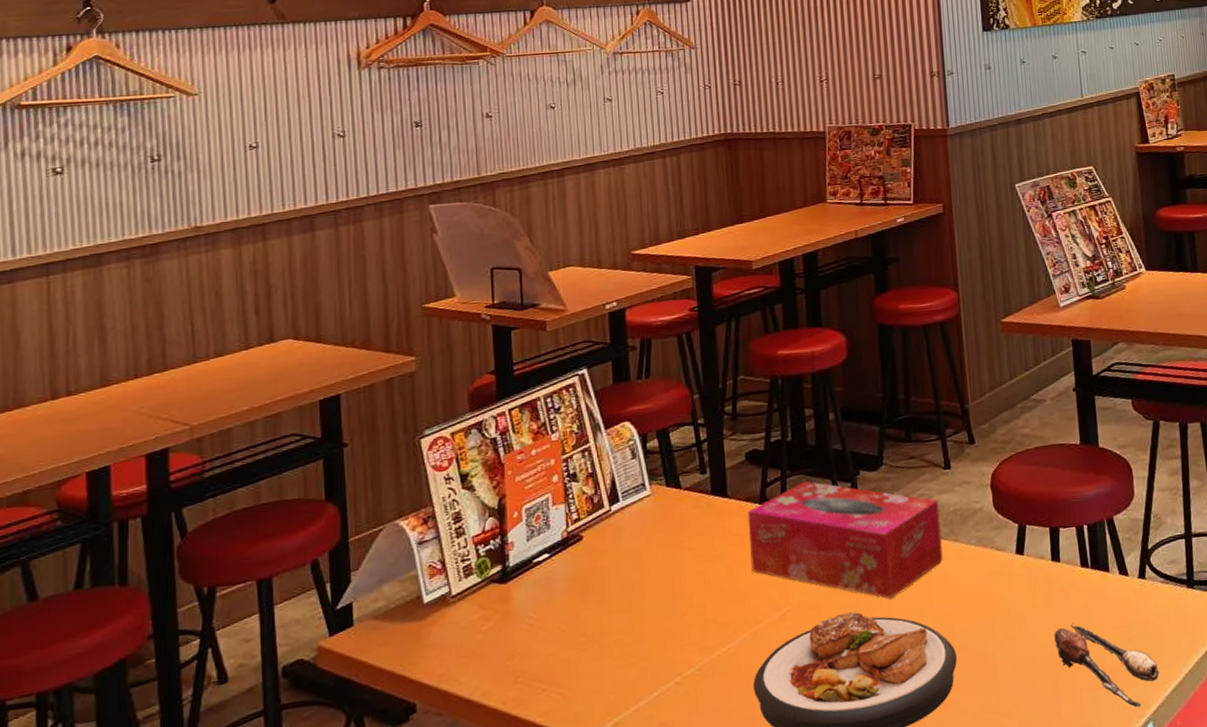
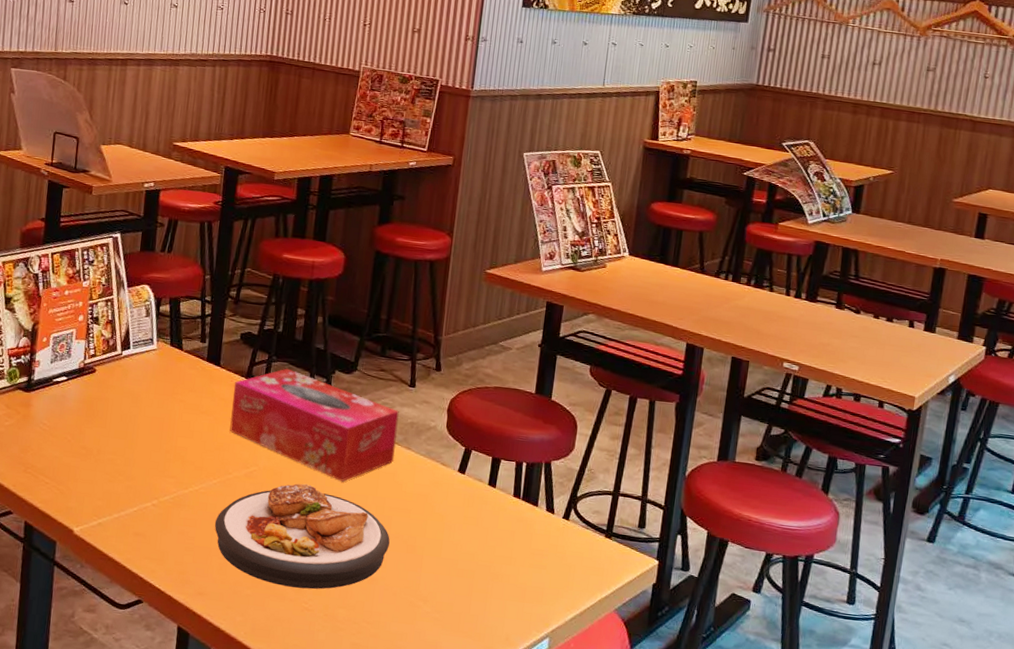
spoon: present [1054,623,1159,708] -> none [477,541,564,624]

